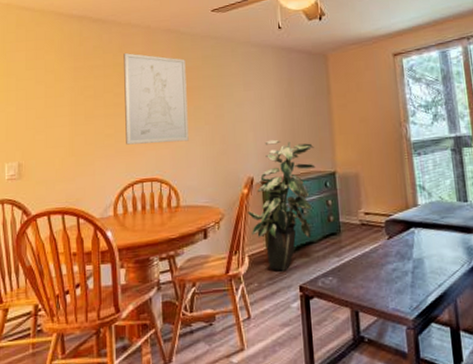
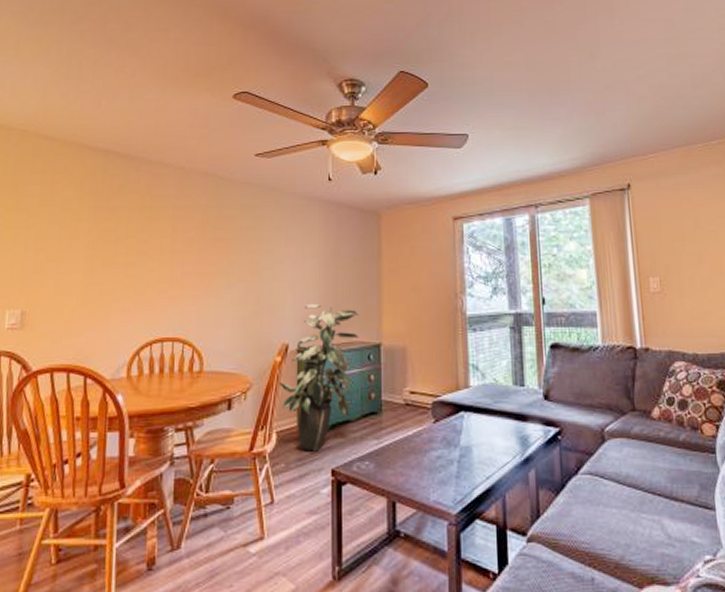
wall art: present [123,53,189,145] -> none [147,195,222,299]

